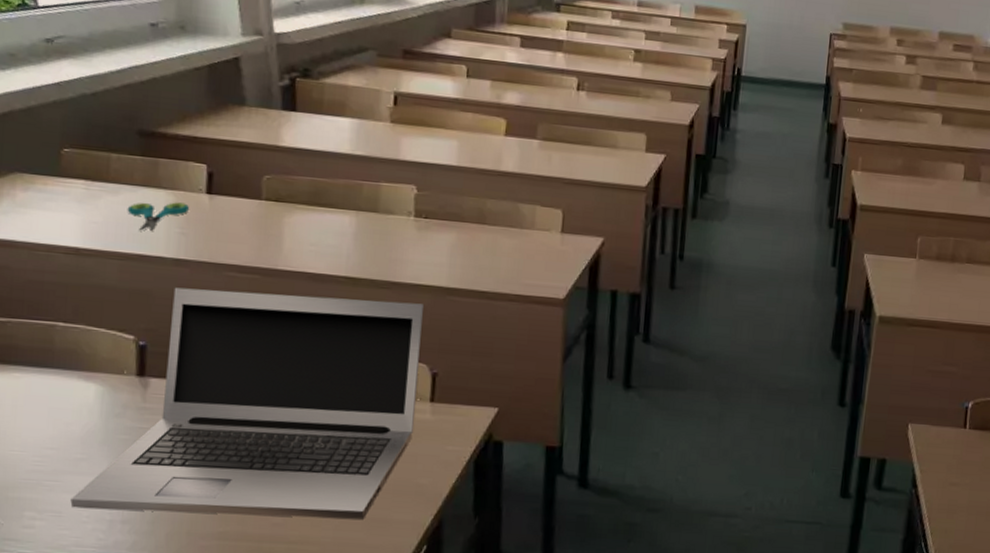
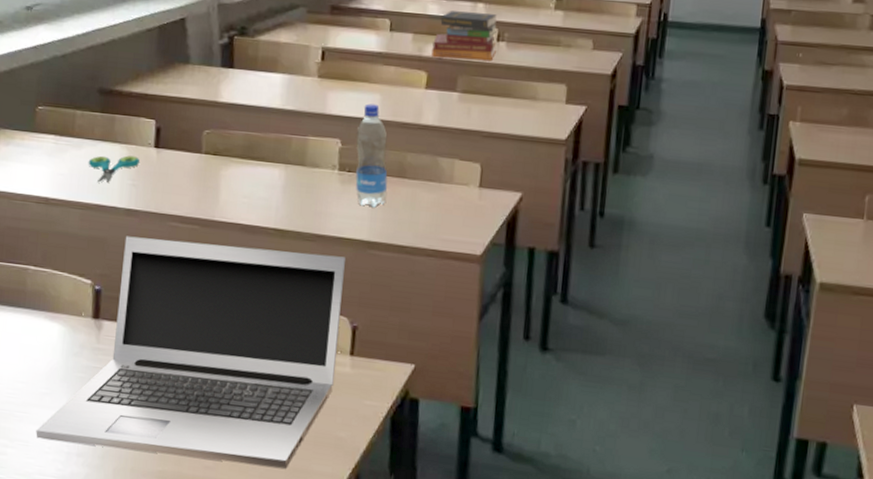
bottle: none [432,150,467,254] -> present [355,103,388,208]
books: none [510,59,577,110] -> present [431,11,497,62]

